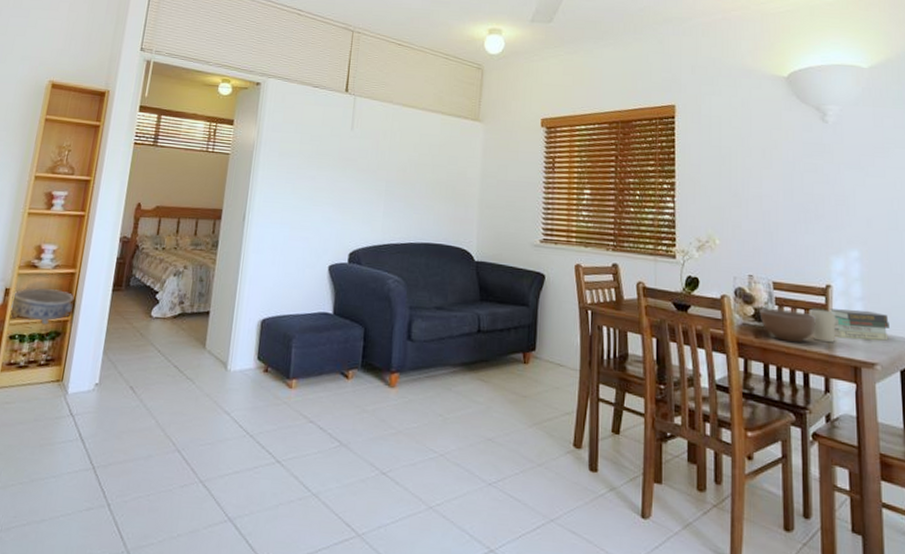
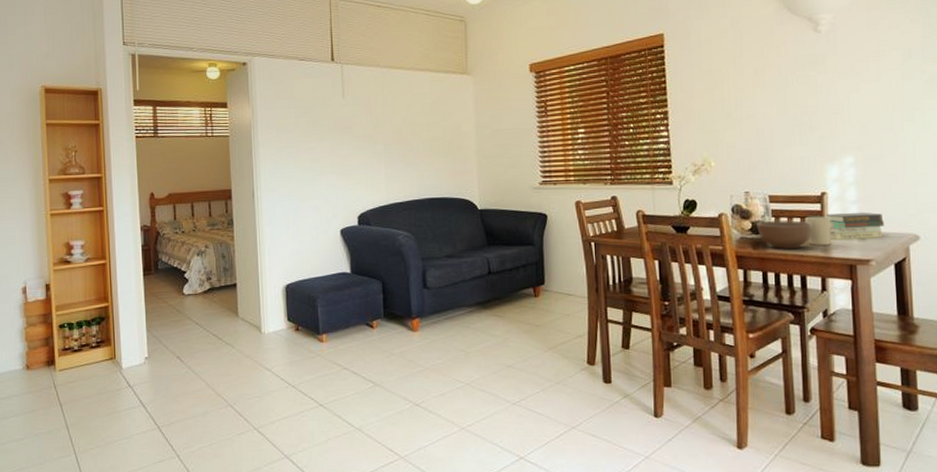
decorative bowl: present [9,288,75,325] -> none [53,280,111,313]

